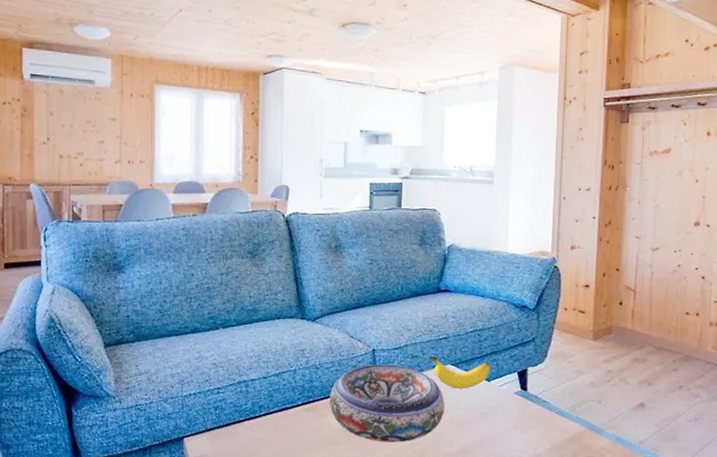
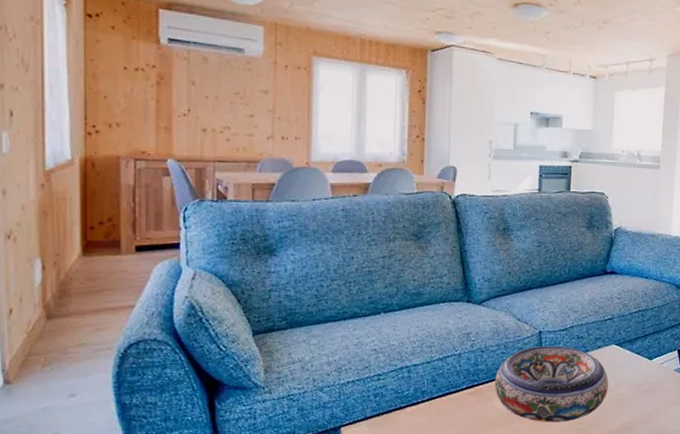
banana: present [429,357,491,389] -> none [594,337,653,368]

